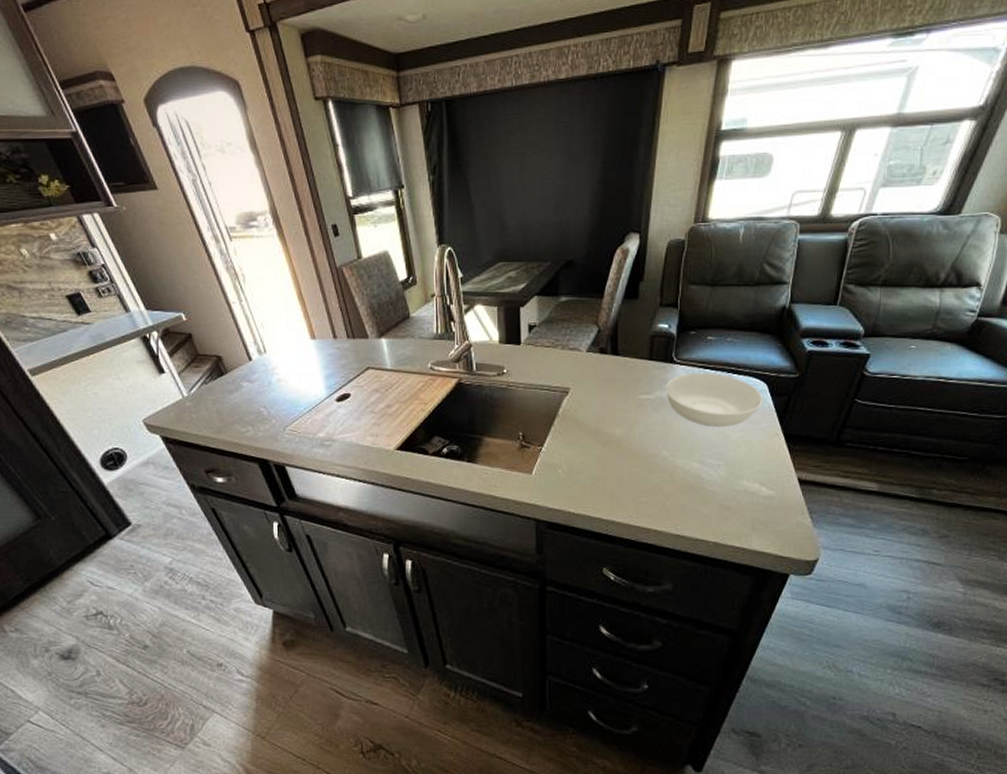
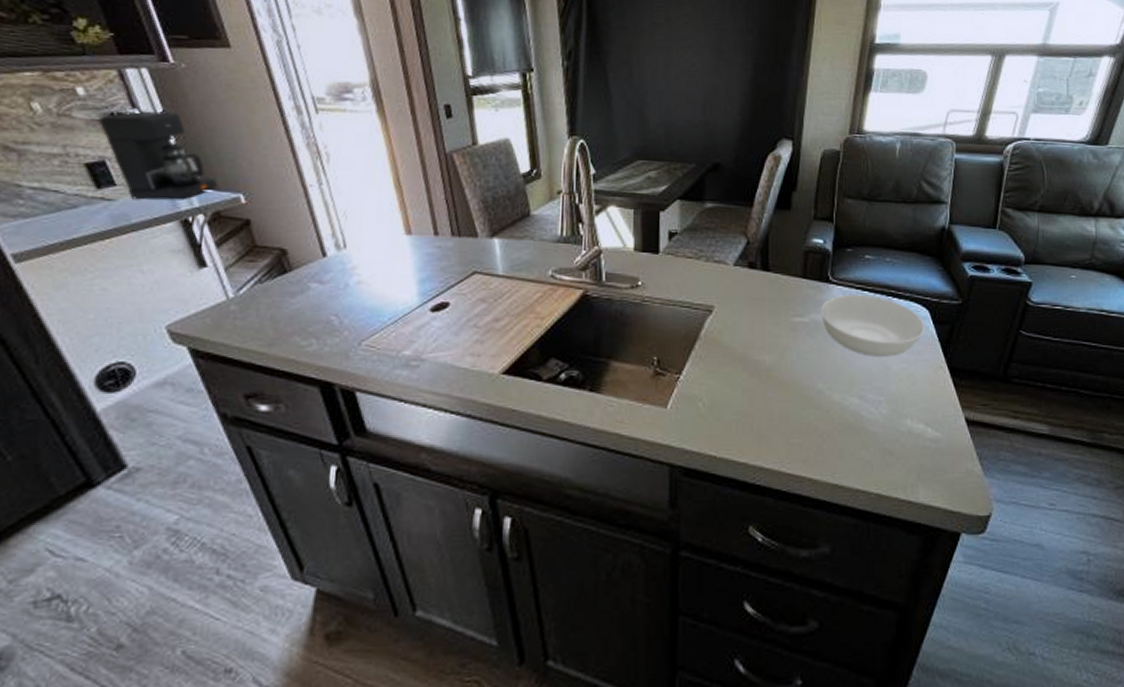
coffee maker: none [70,249,163,321] -> present [99,111,218,200]

